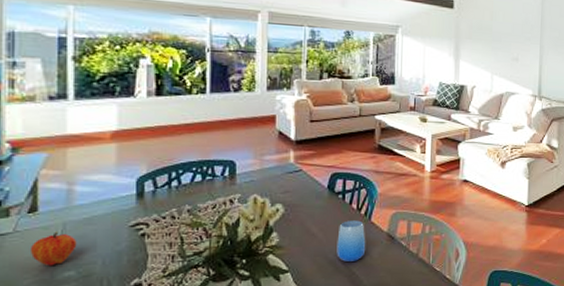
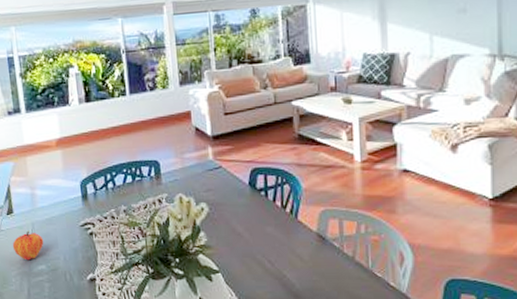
cup: present [337,220,366,262] -> none [264,219,295,263]

